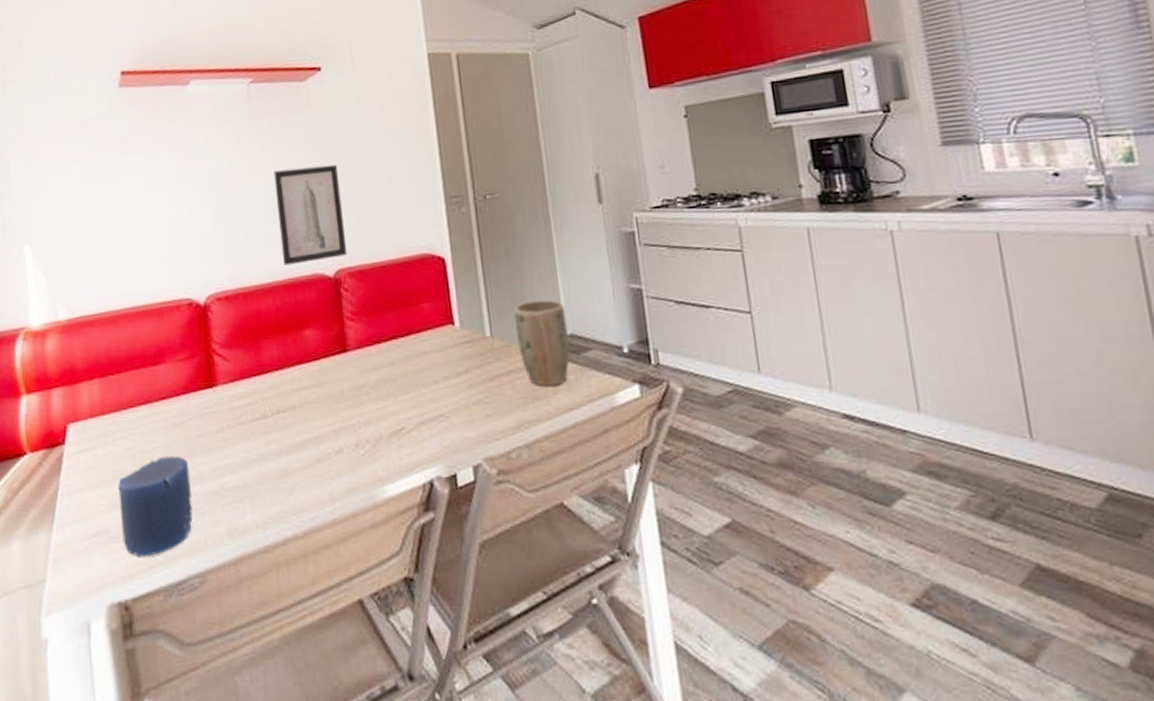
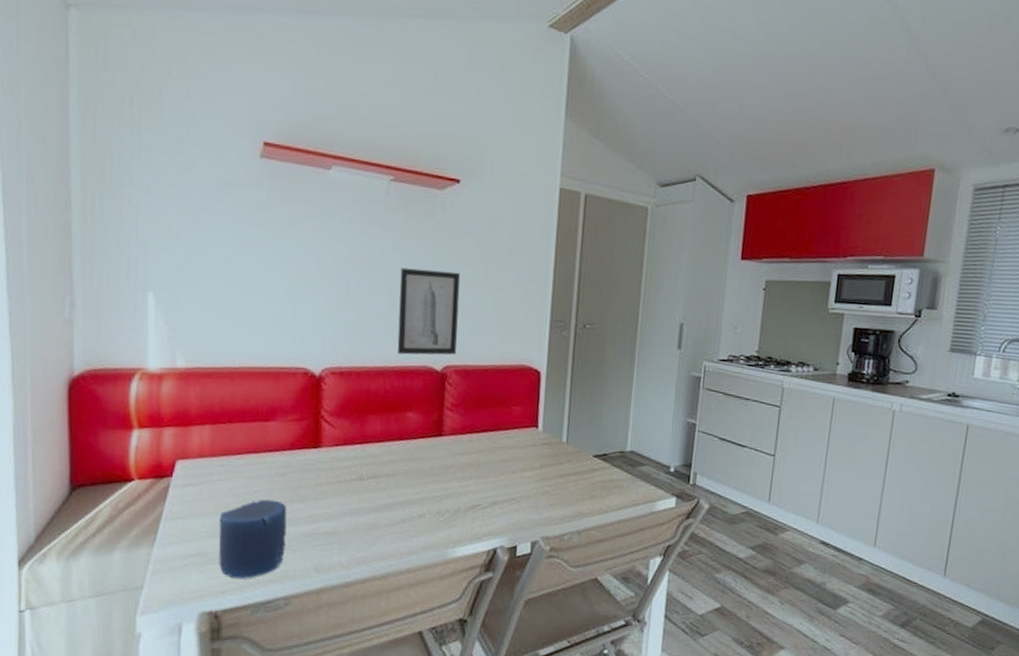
plant pot: present [513,299,571,386] -> none [587,419,632,489]

